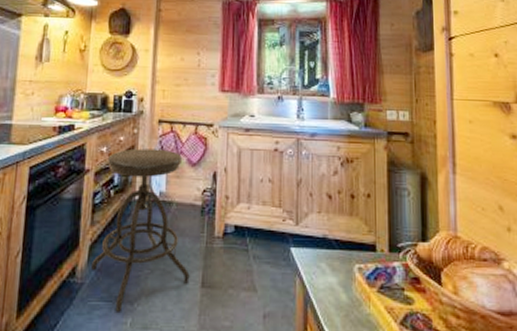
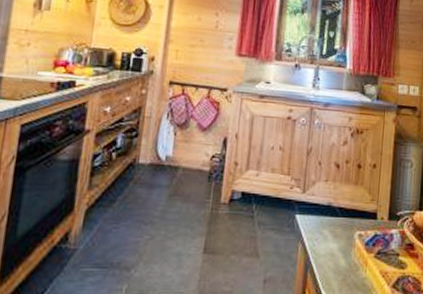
stool: present [91,148,190,312] -> none [86,110,192,279]

